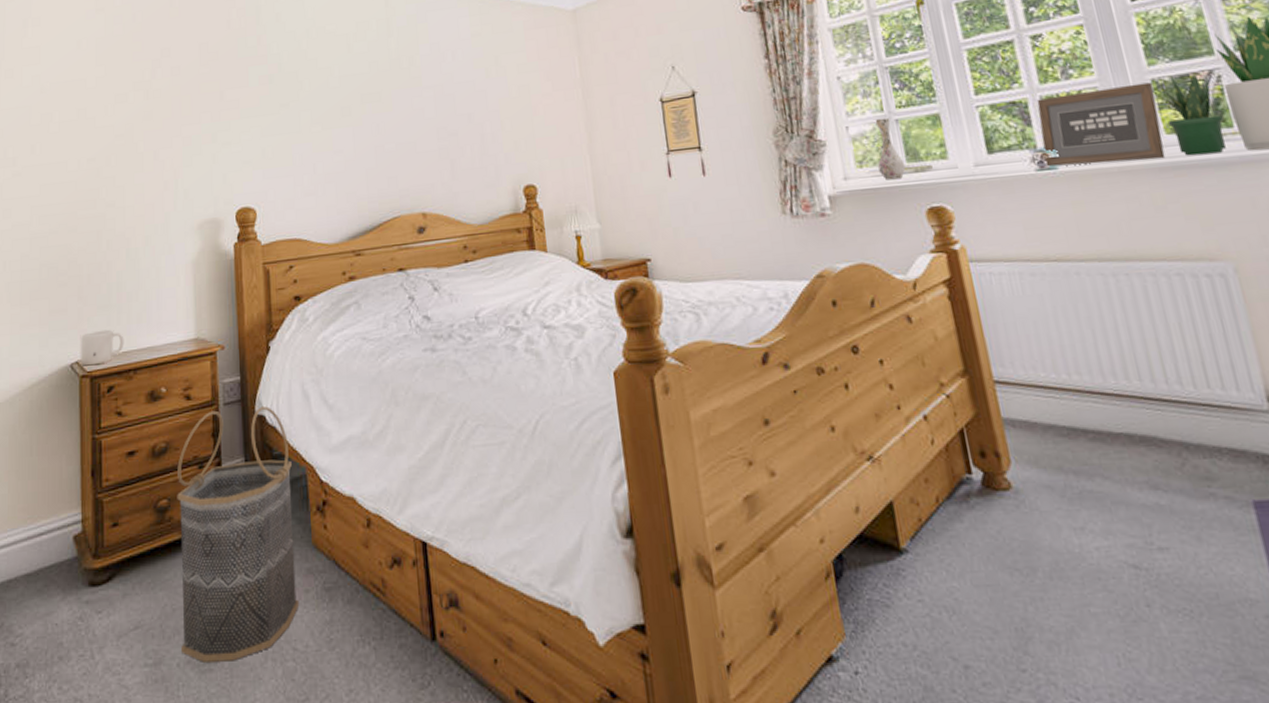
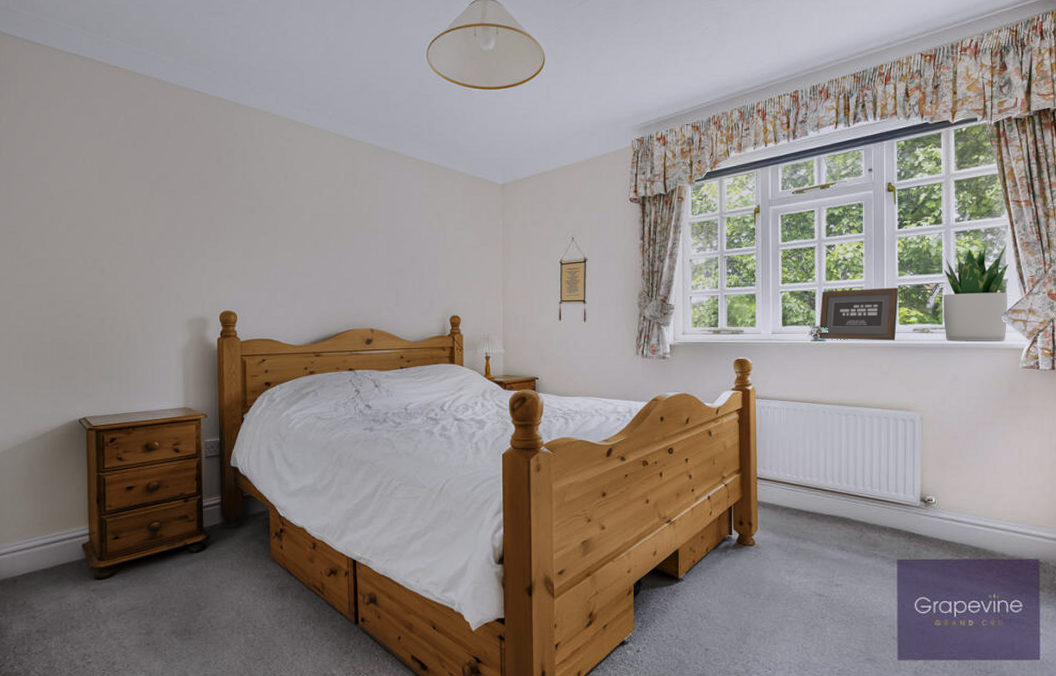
mug: present [80,329,124,366] -> none [87,395,124,422]
basket: present [177,406,300,662] -> none [166,461,259,633]
vase: present [875,117,906,181] -> none [706,293,726,338]
planter: present [1163,72,1226,156] -> none [903,284,937,341]

